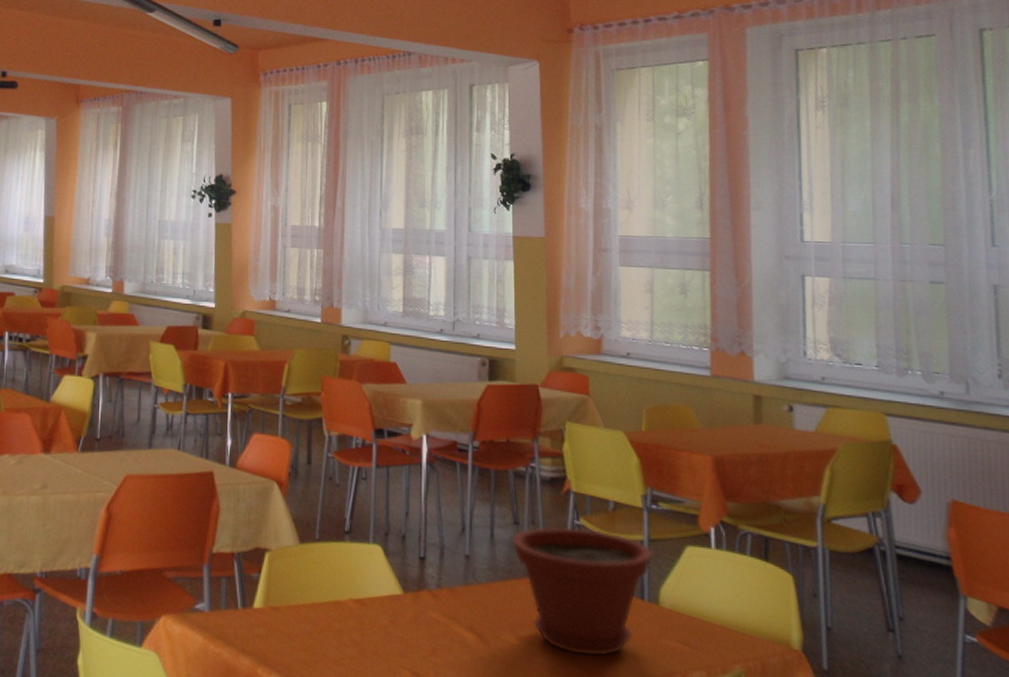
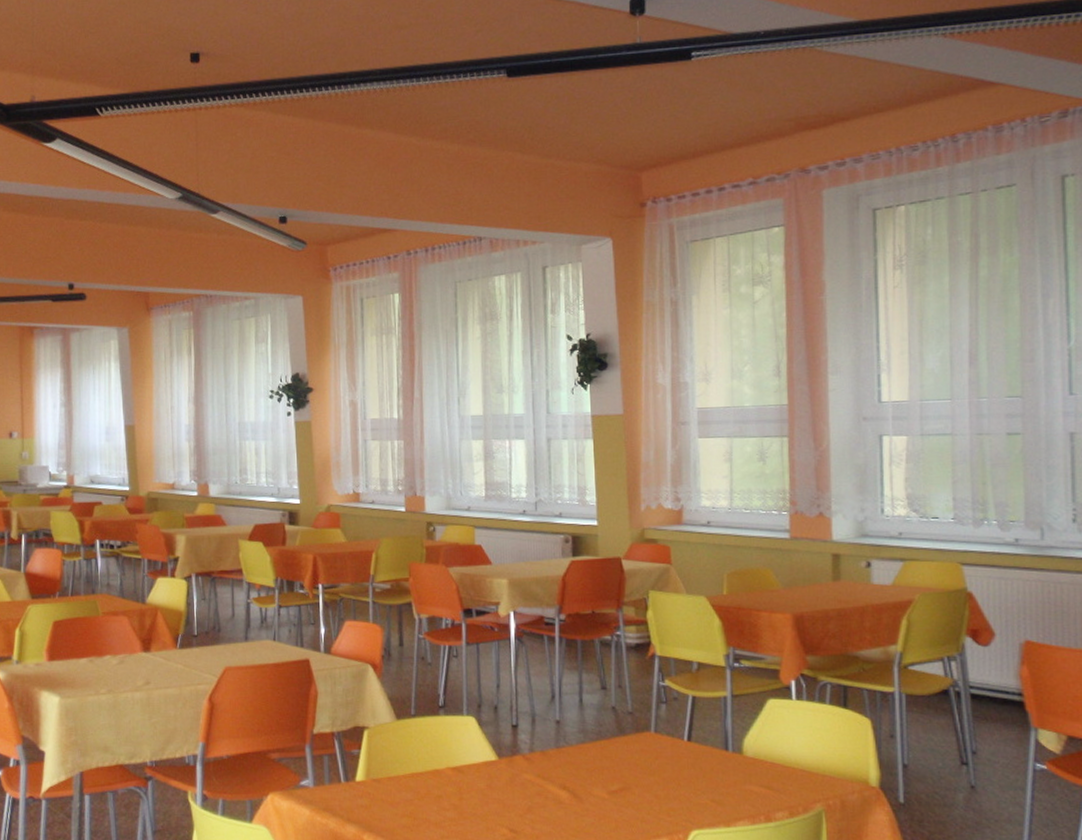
plant pot: present [511,526,654,657] -> none [599,688,737,804]

